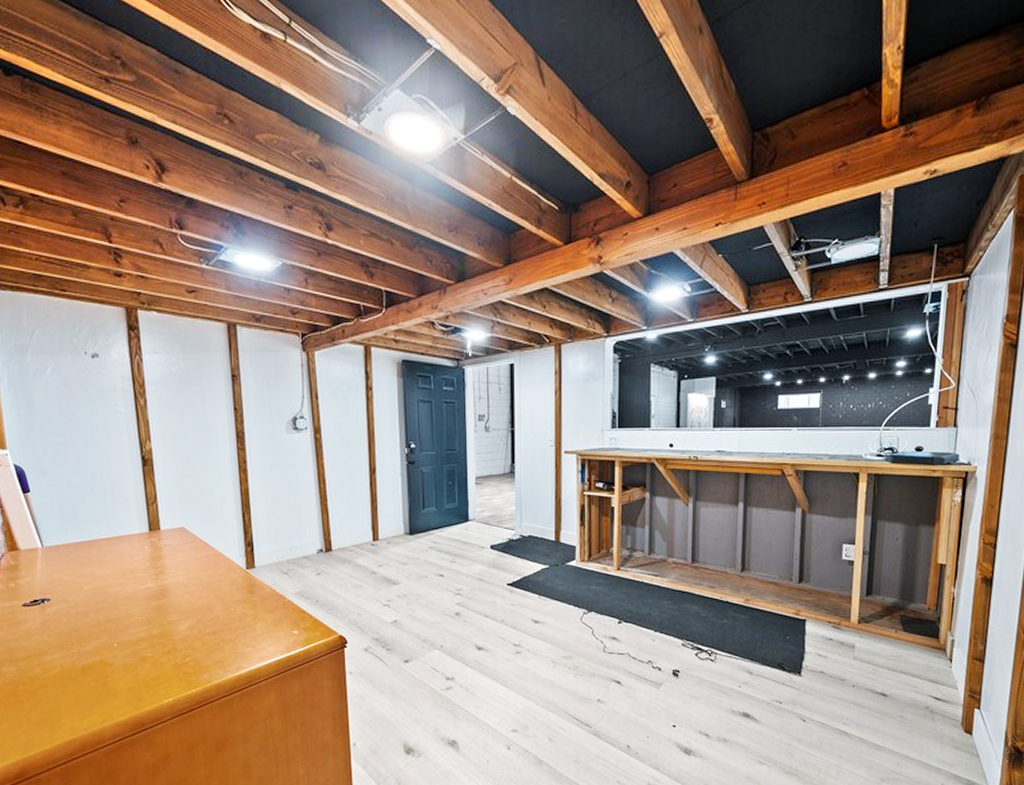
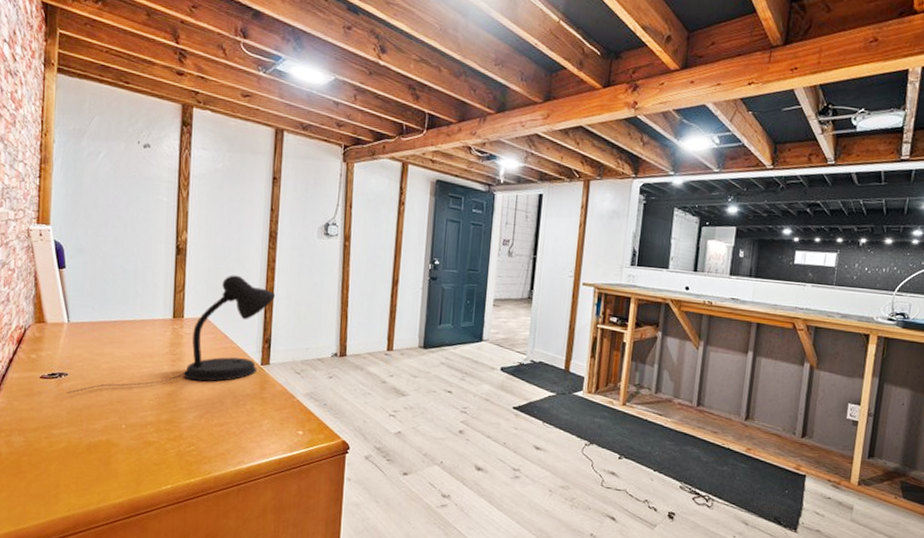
desk lamp: none [51,480,252,619] -> present [66,275,276,394]

